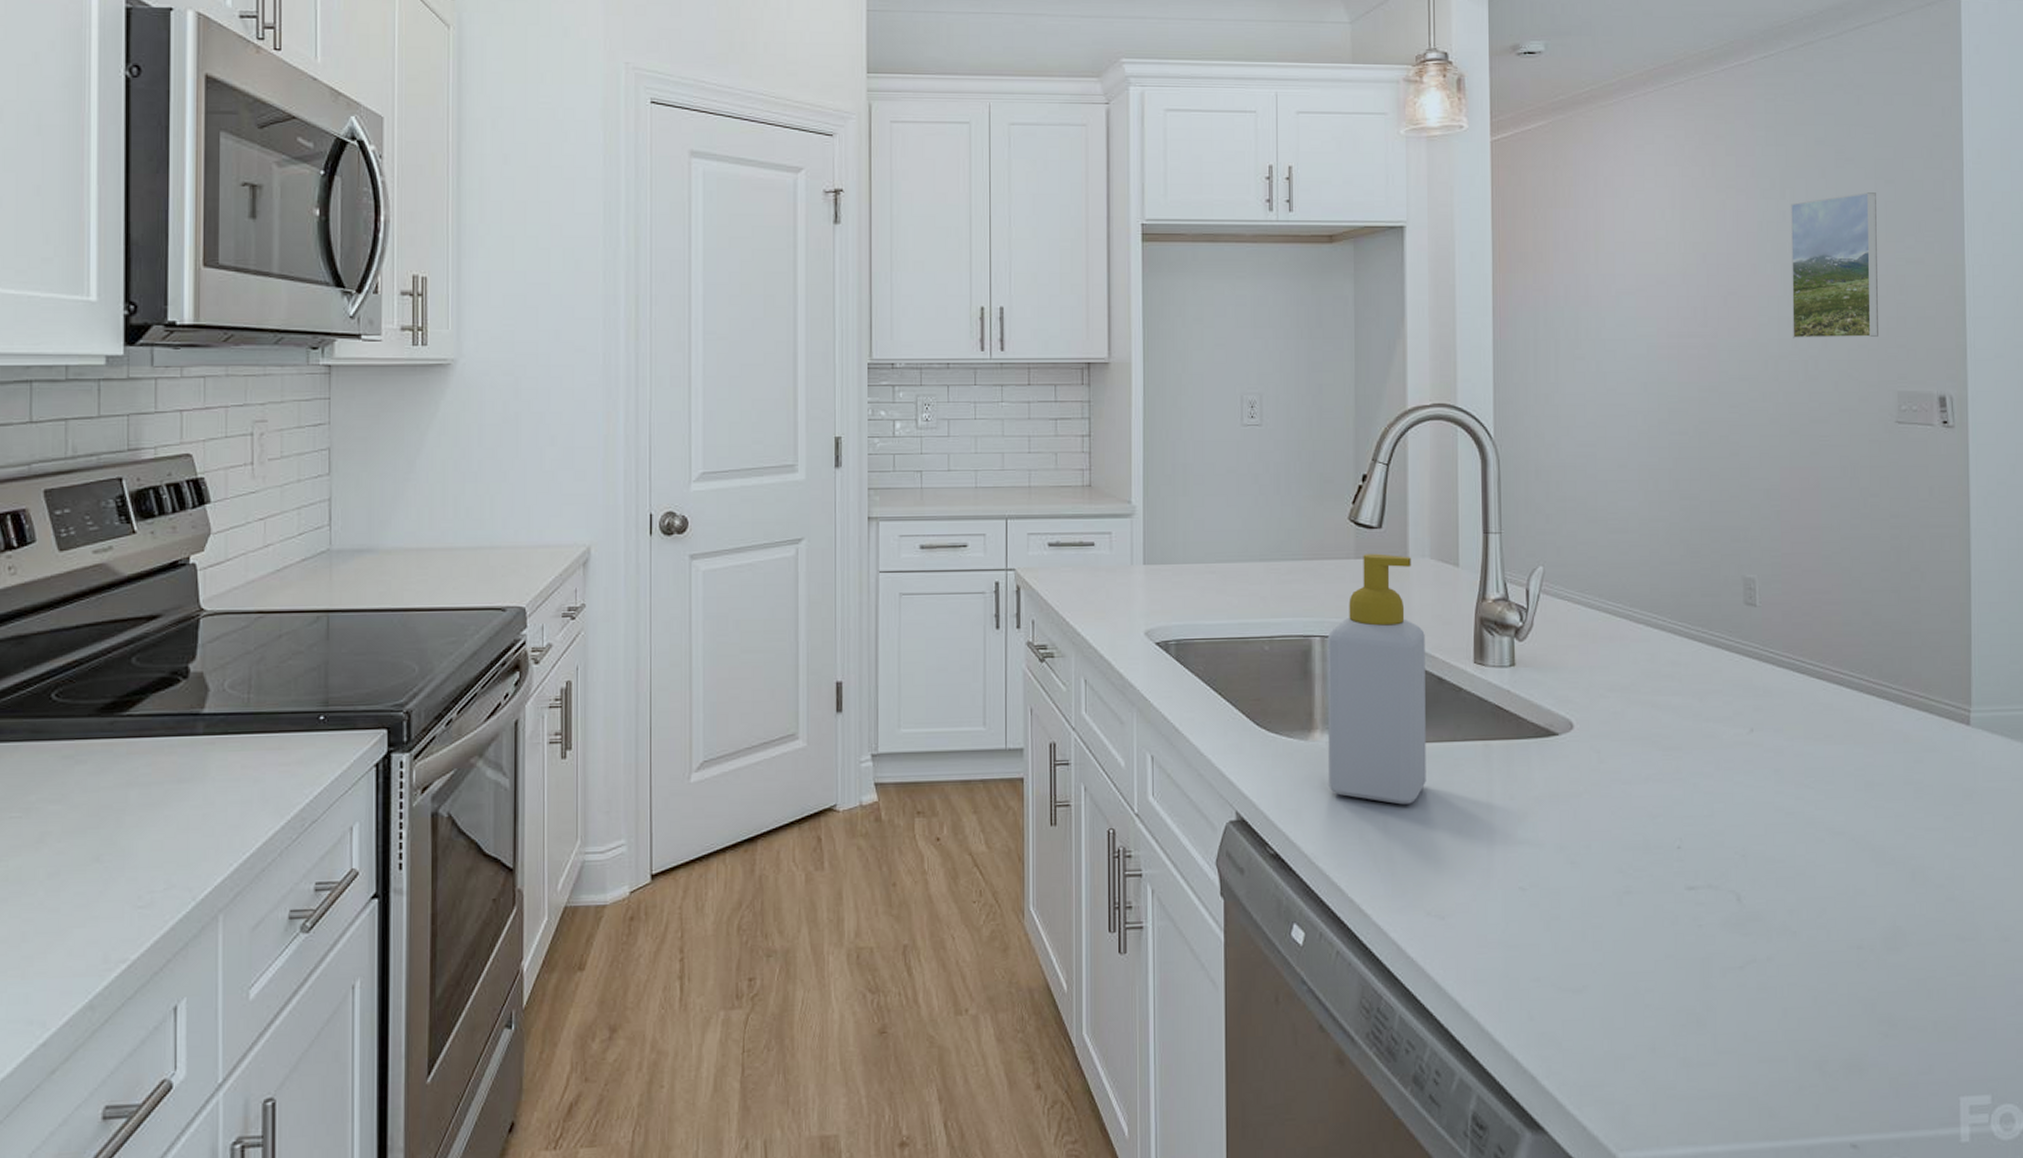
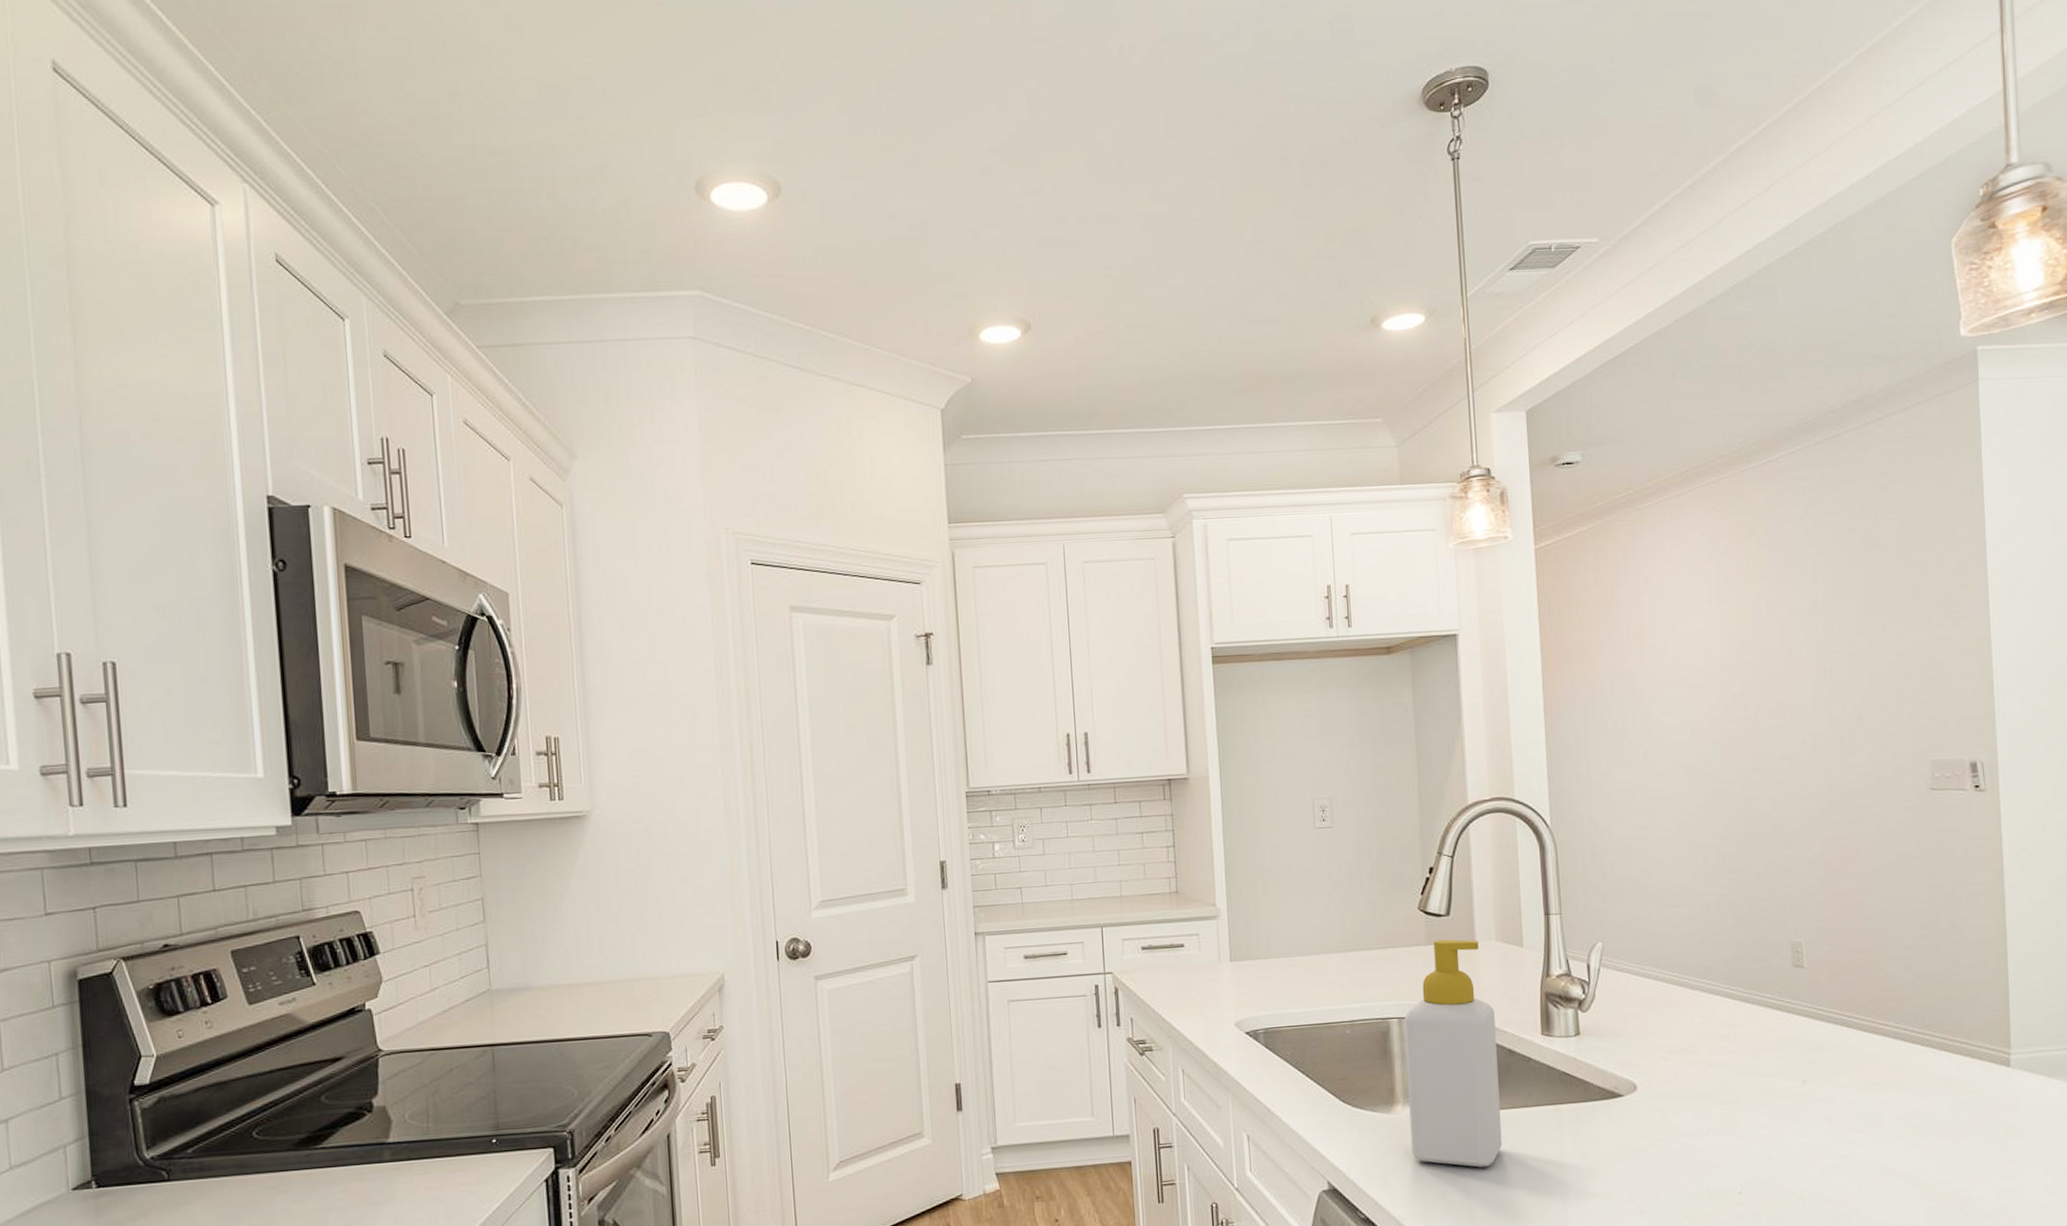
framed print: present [1791,192,1878,338] -> none [1822,574,1910,716]

